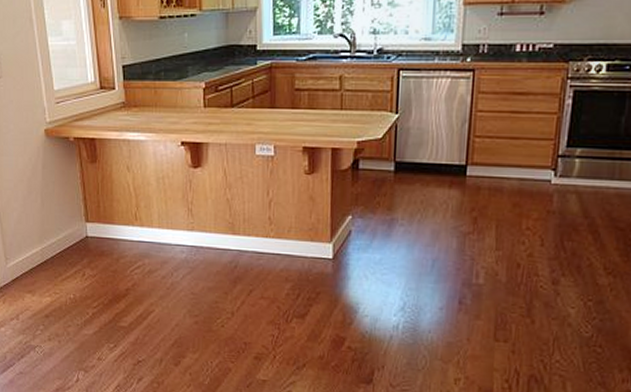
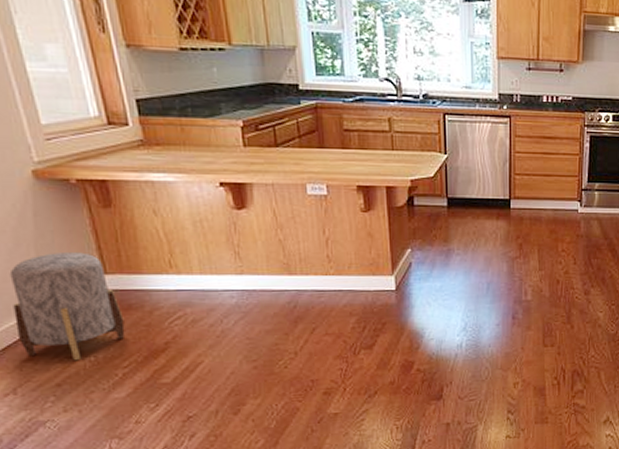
stool: none [23,201,97,297] -> present [9,252,125,361]

